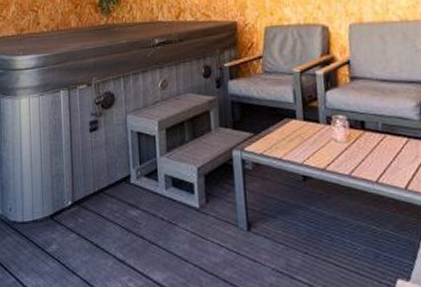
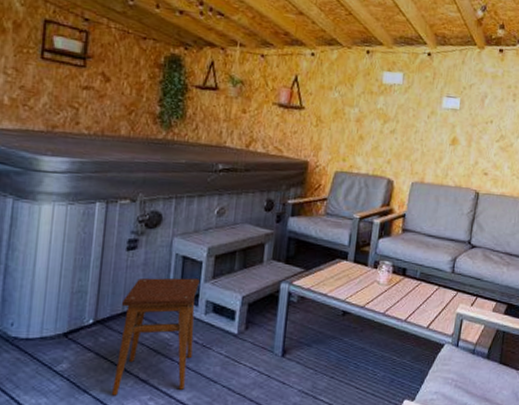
stool: none [93,153,160,277] -> present [112,278,201,396]

